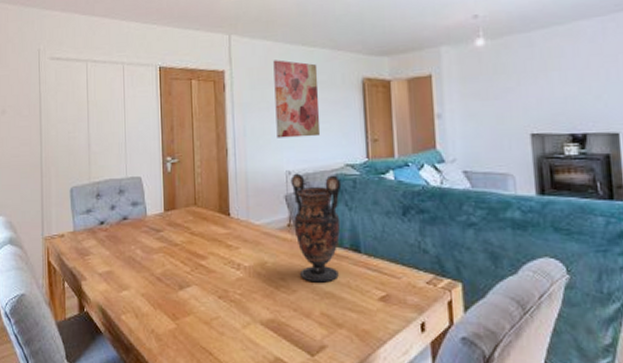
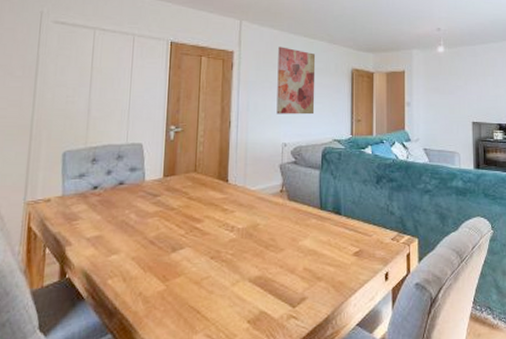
vase: present [290,173,342,283] -> none [286,145,329,242]

